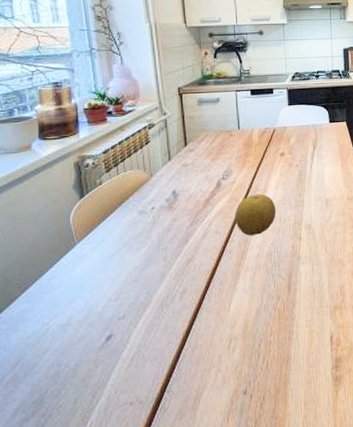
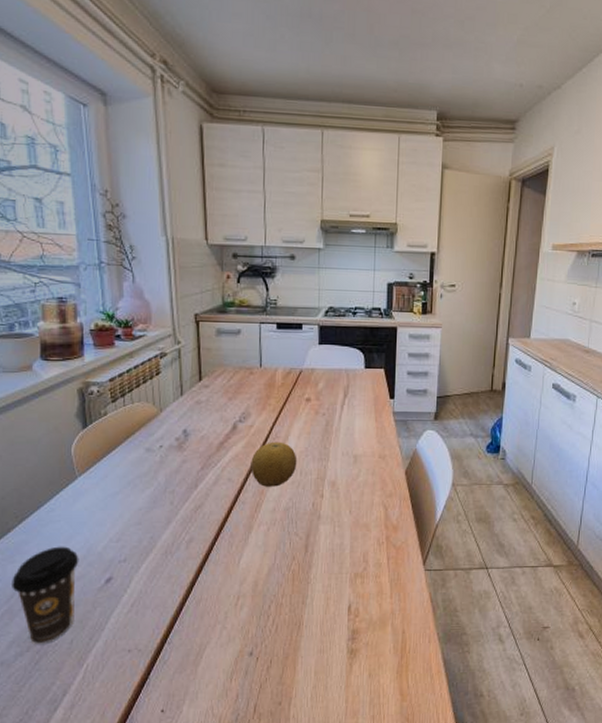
coffee cup: none [16,310,80,408] -> present [12,546,79,644]

